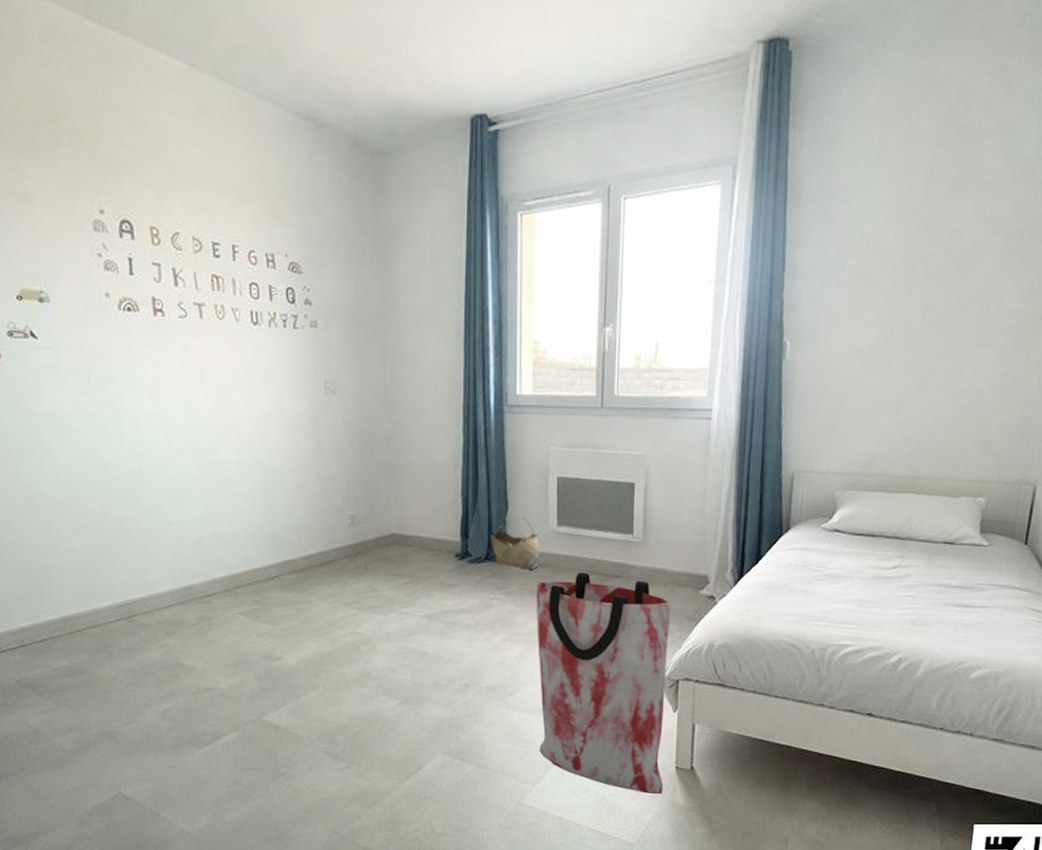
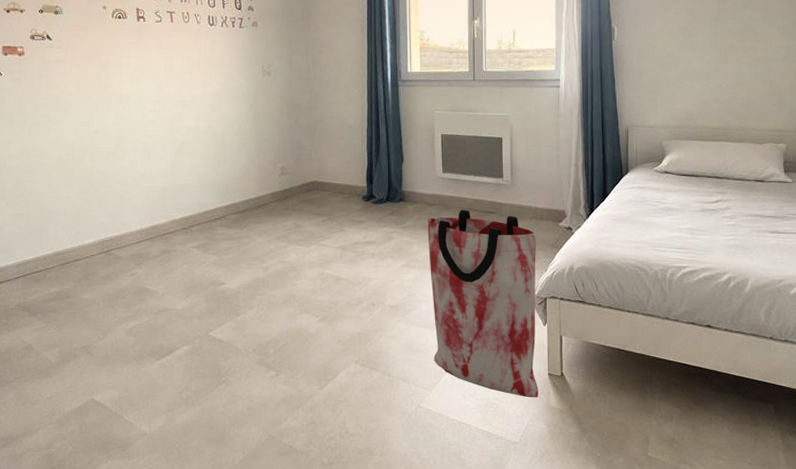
basket: present [490,517,540,569] -> none [389,166,430,208]

